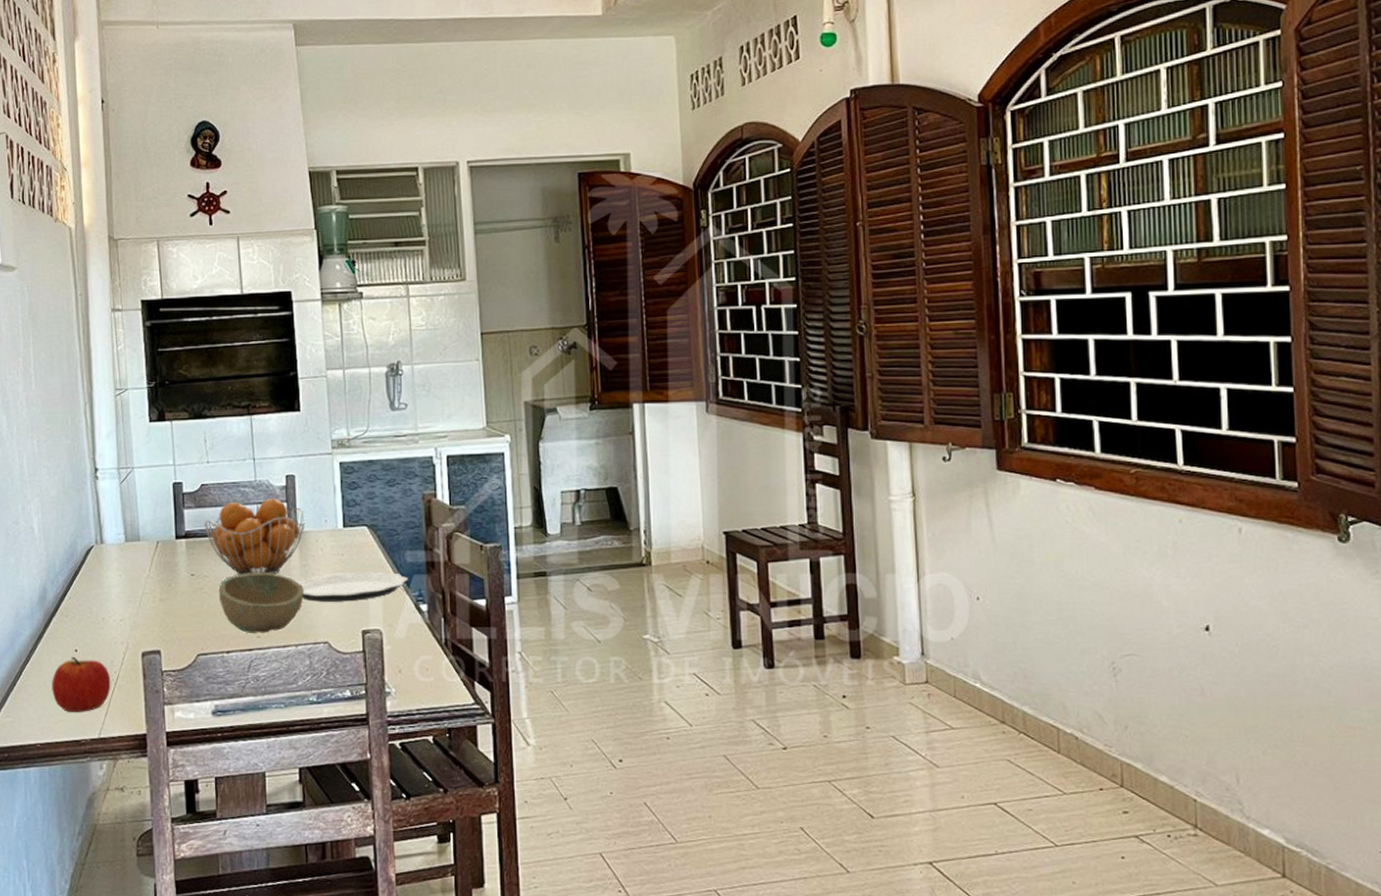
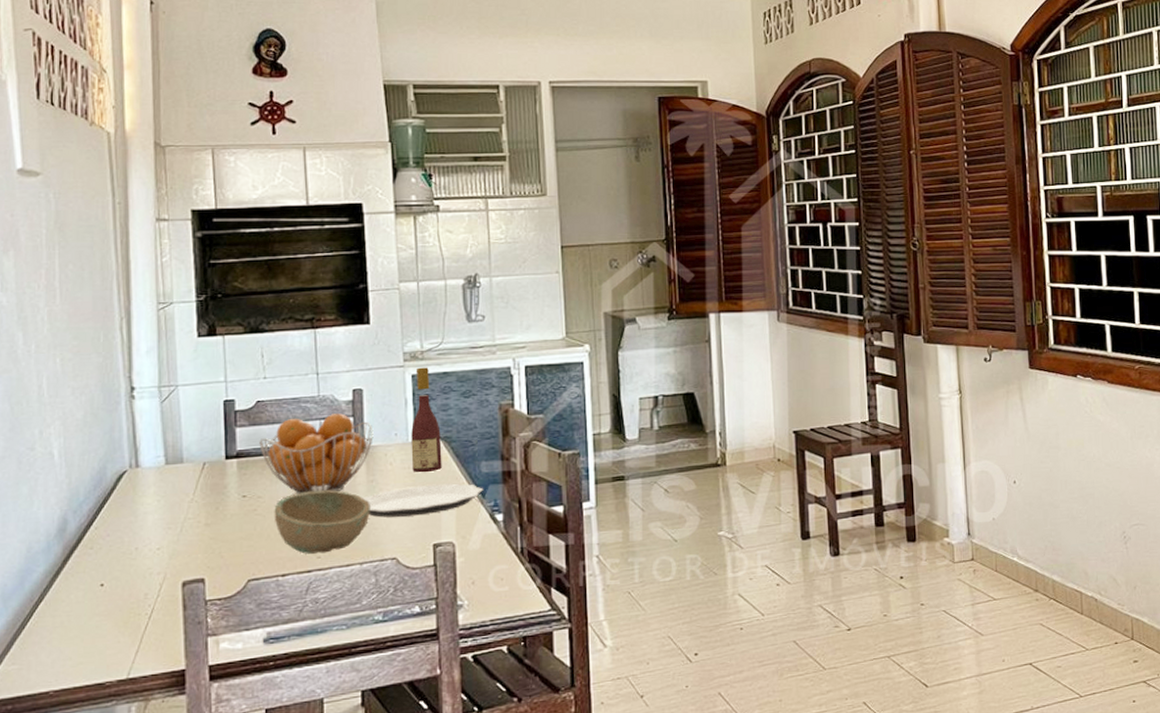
apple: present [52,656,111,712] -> none [70,591,144,653]
wine bottle: none [340,455,369,560] -> present [411,367,442,473]

